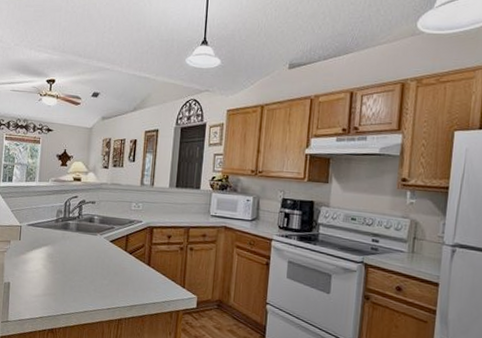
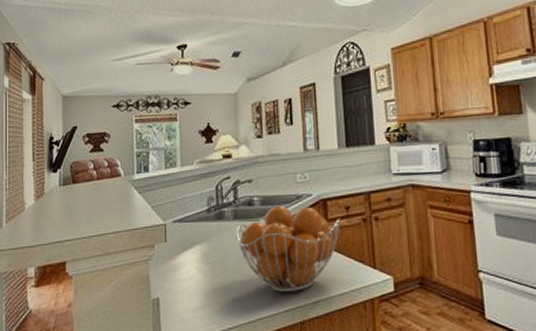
fruit basket: none [76,226,163,295] -> present [236,205,341,292]

